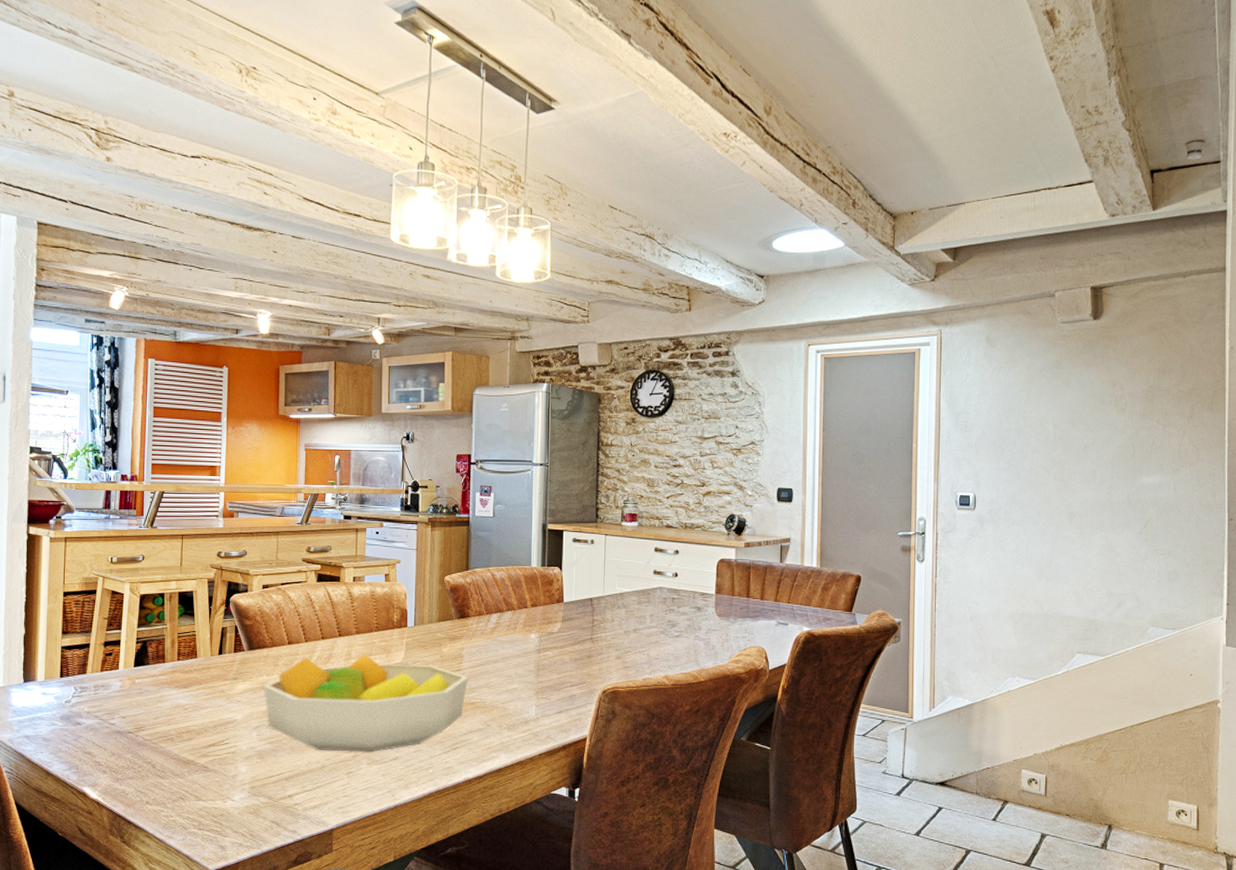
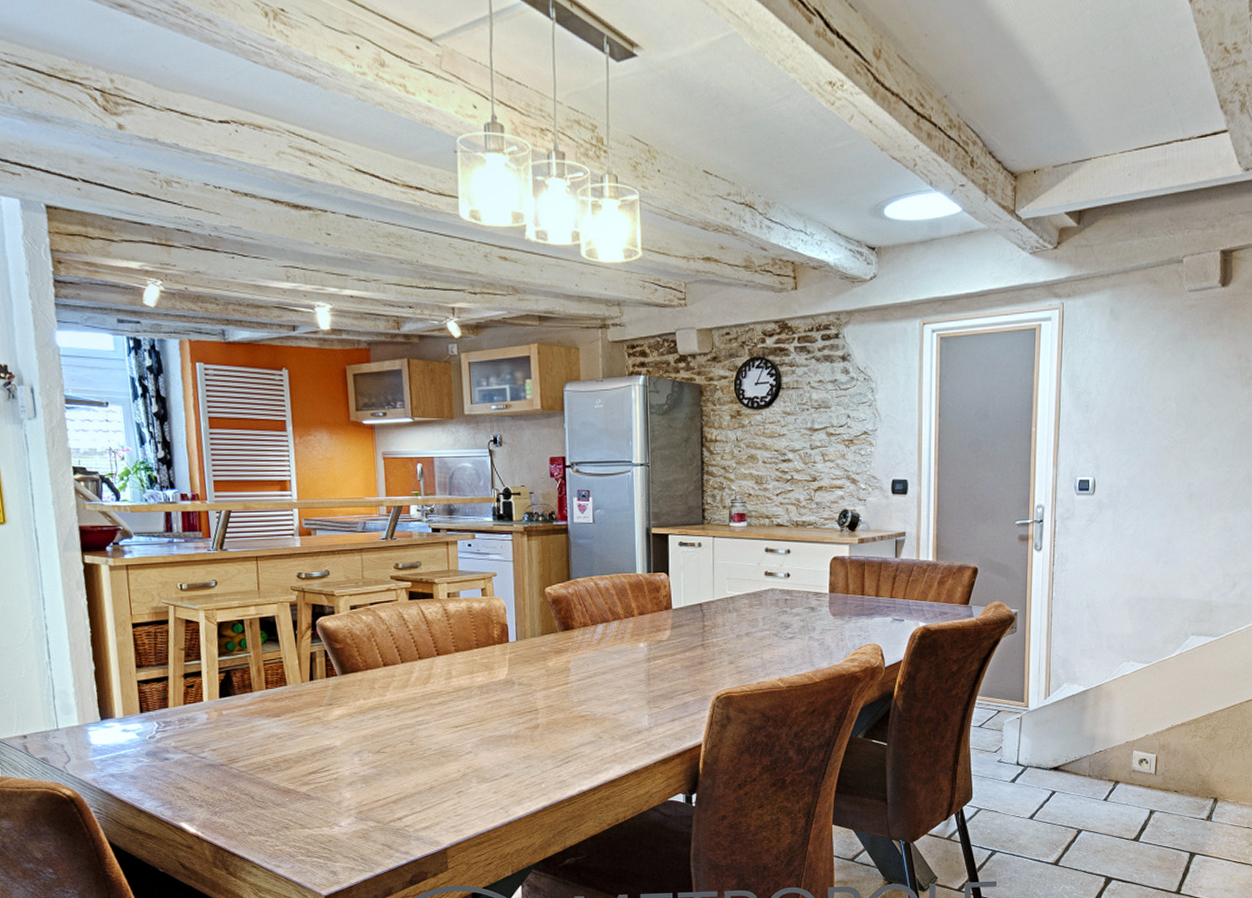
fruit bowl: present [263,653,469,753] -> none [360,672,577,772]

